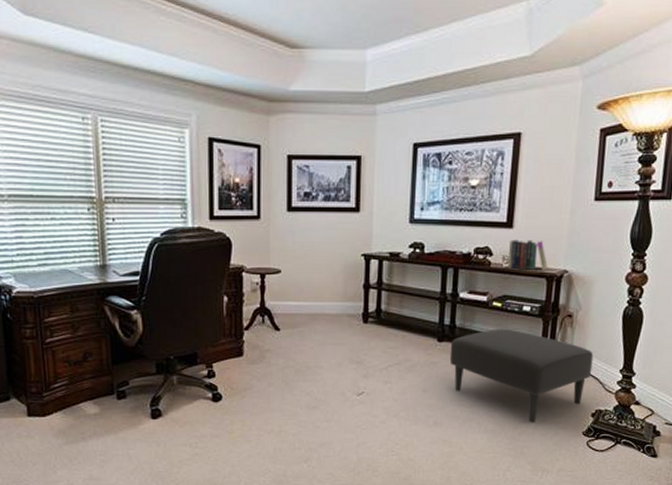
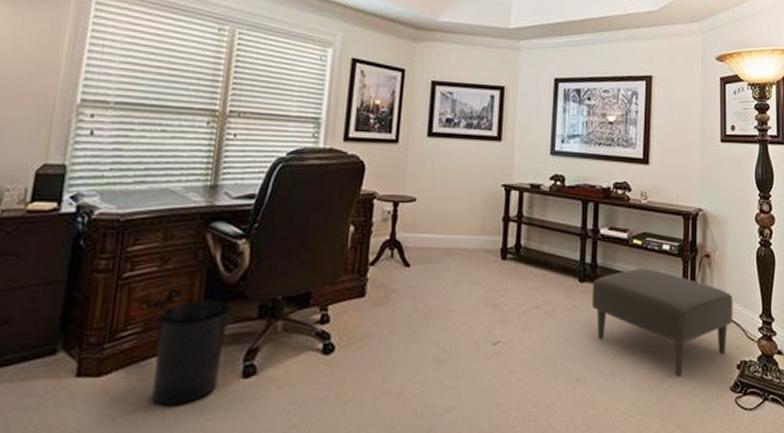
waste bin: none [77,360,134,438] -> present [151,300,231,406]
books: present [508,239,548,271] -> none [646,176,683,209]

